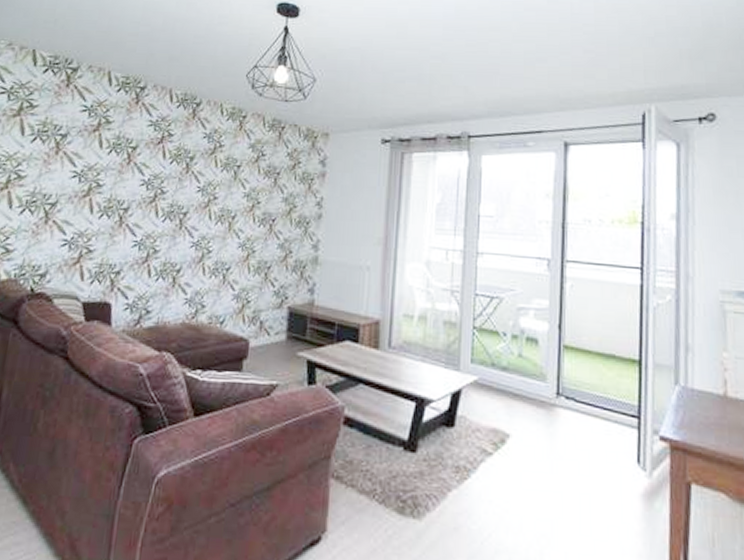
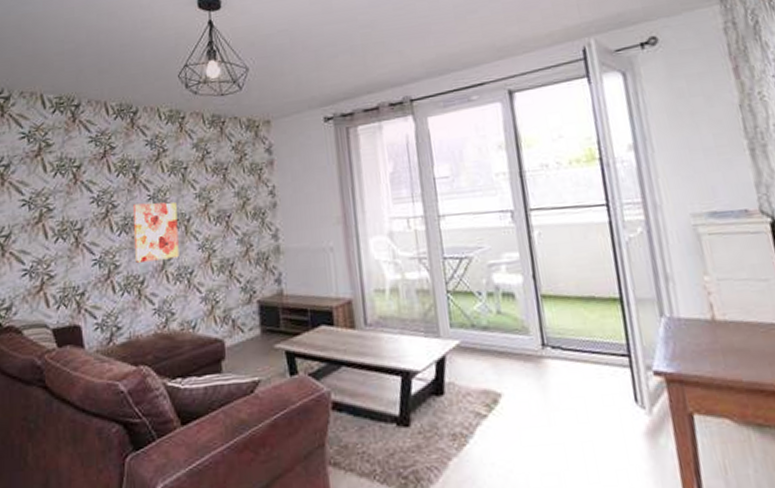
wall art: none [174,194,225,253] -> present [132,202,179,263]

